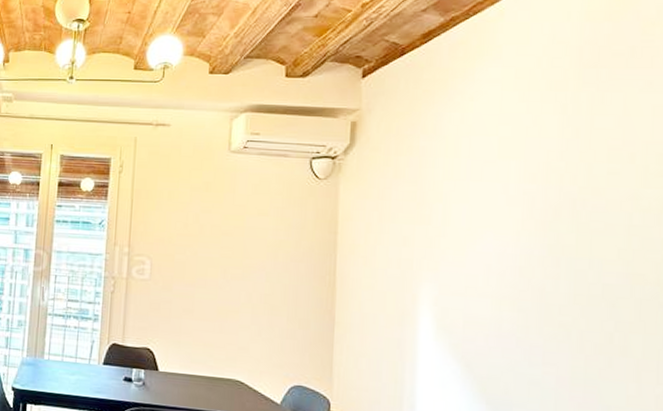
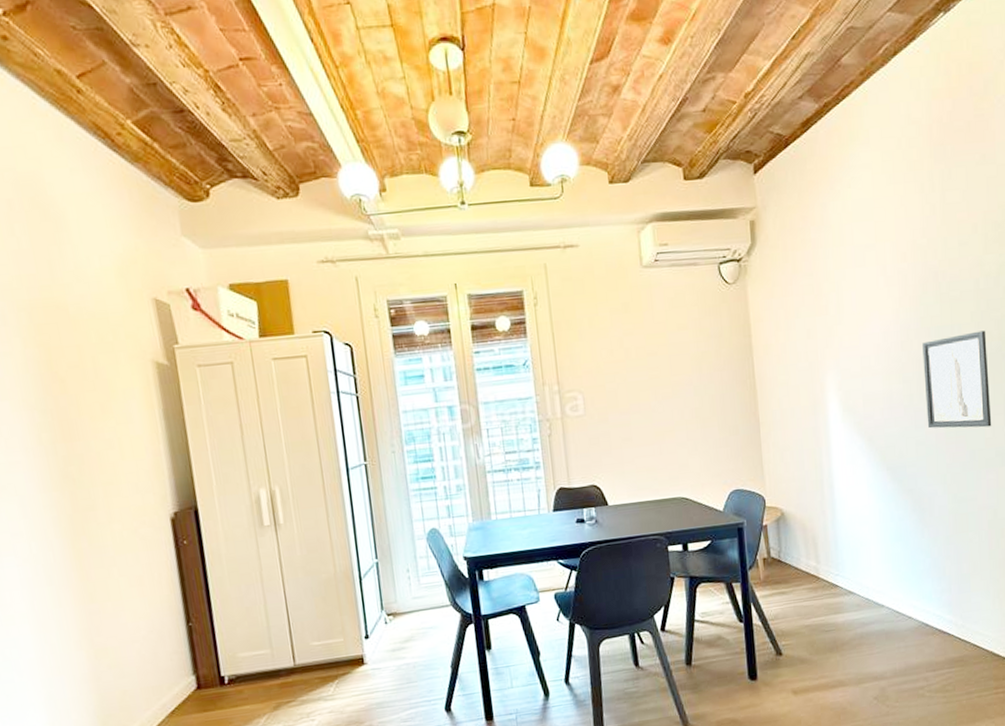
wall art: none [546,271,638,383] -> present [922,330,992,429]

